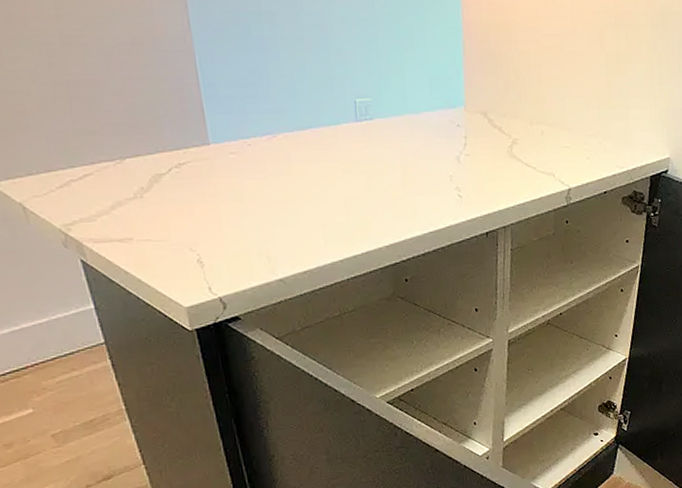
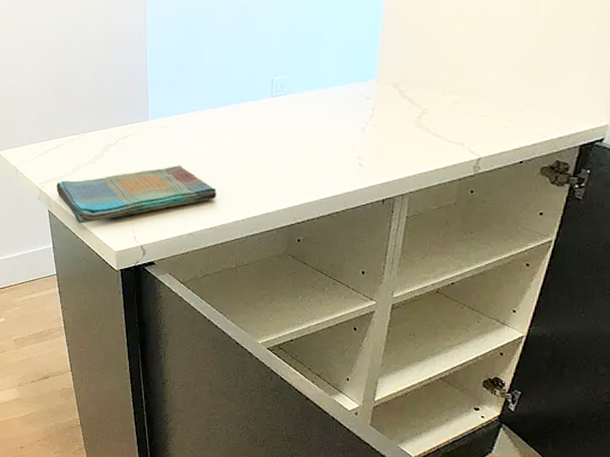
dish towel: none [89,199,307,276] -> present [56,165,217,224]

